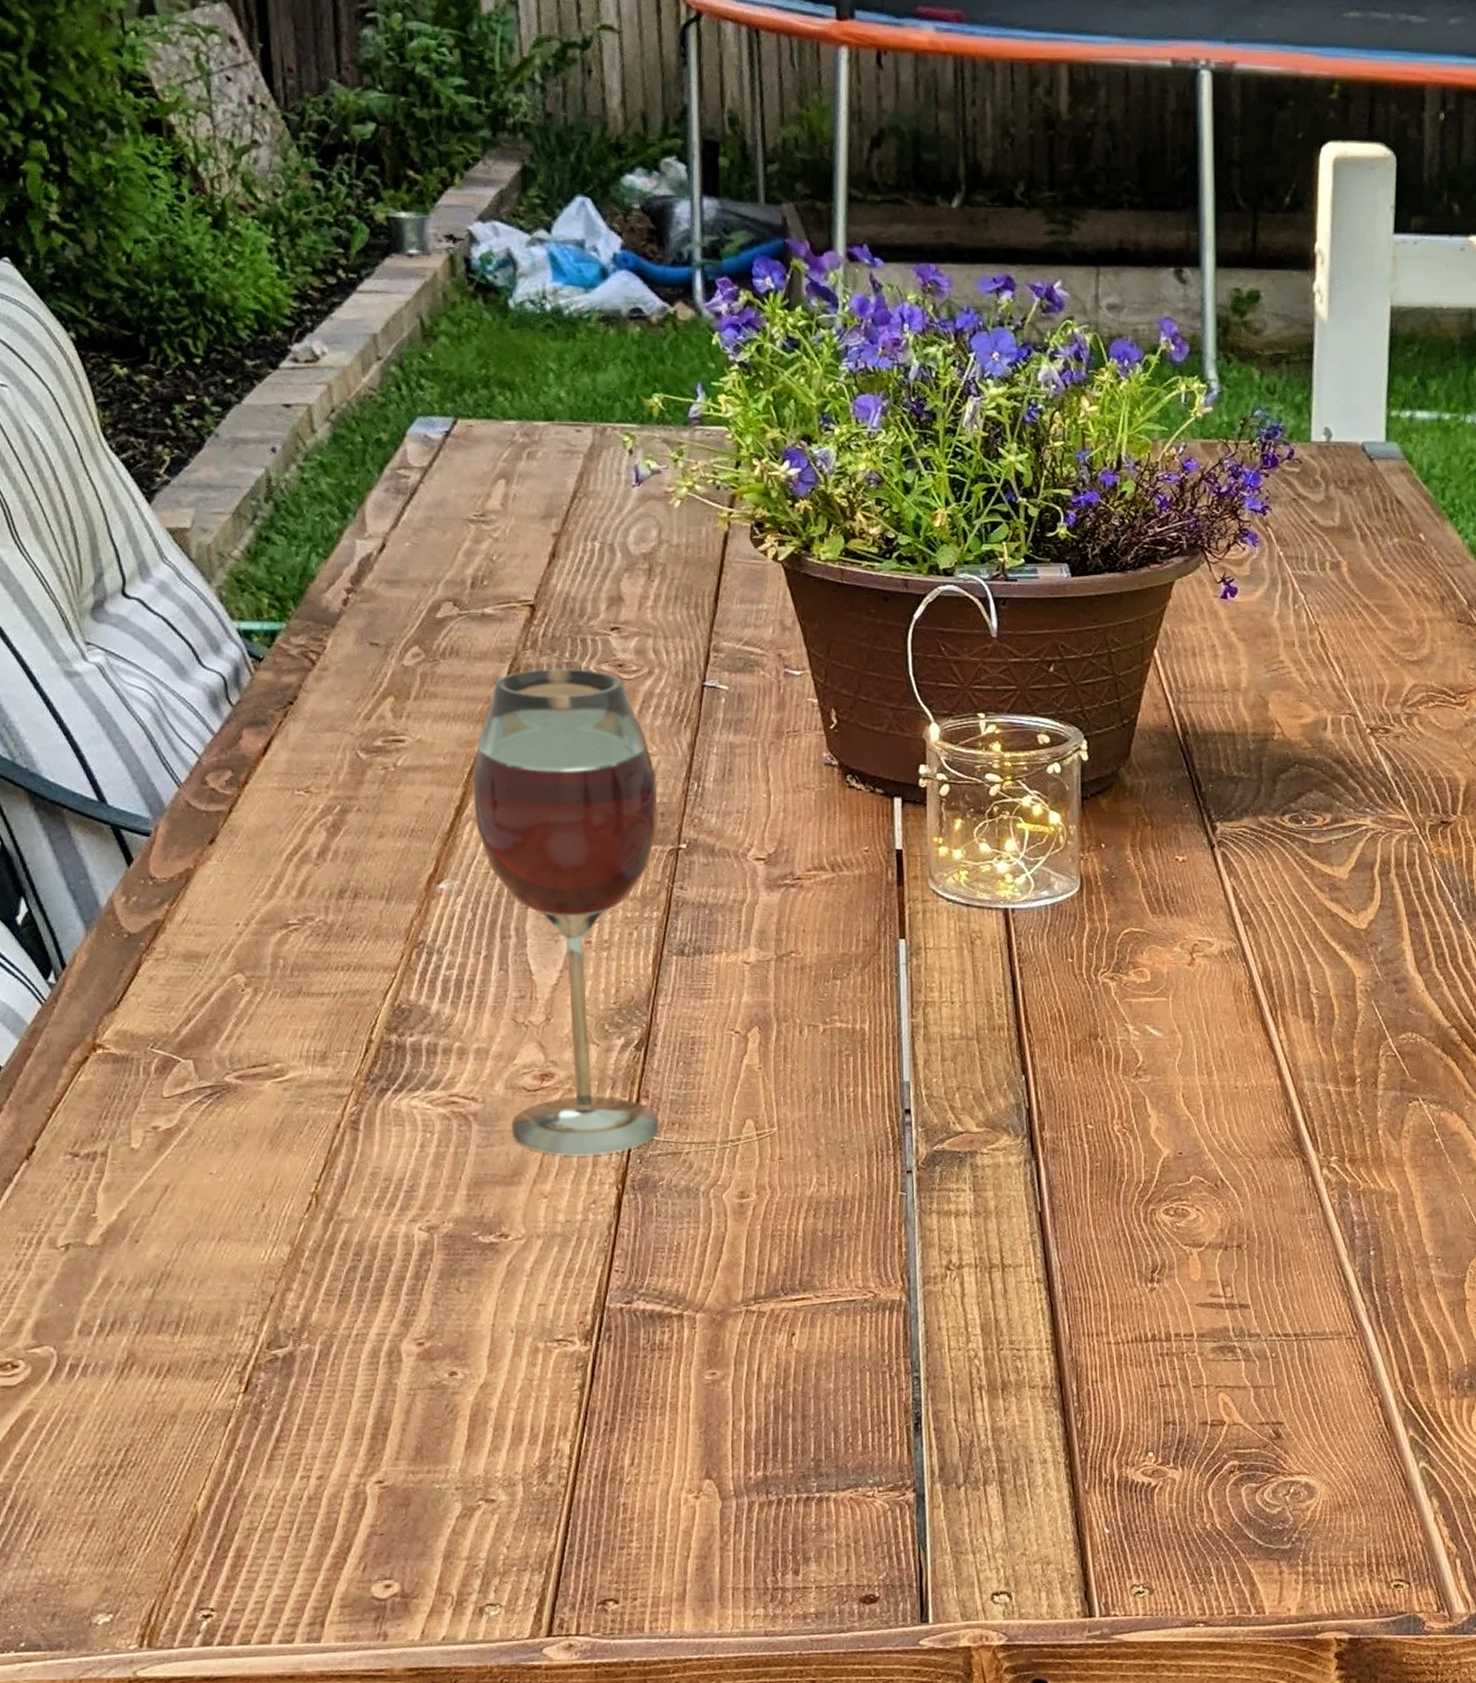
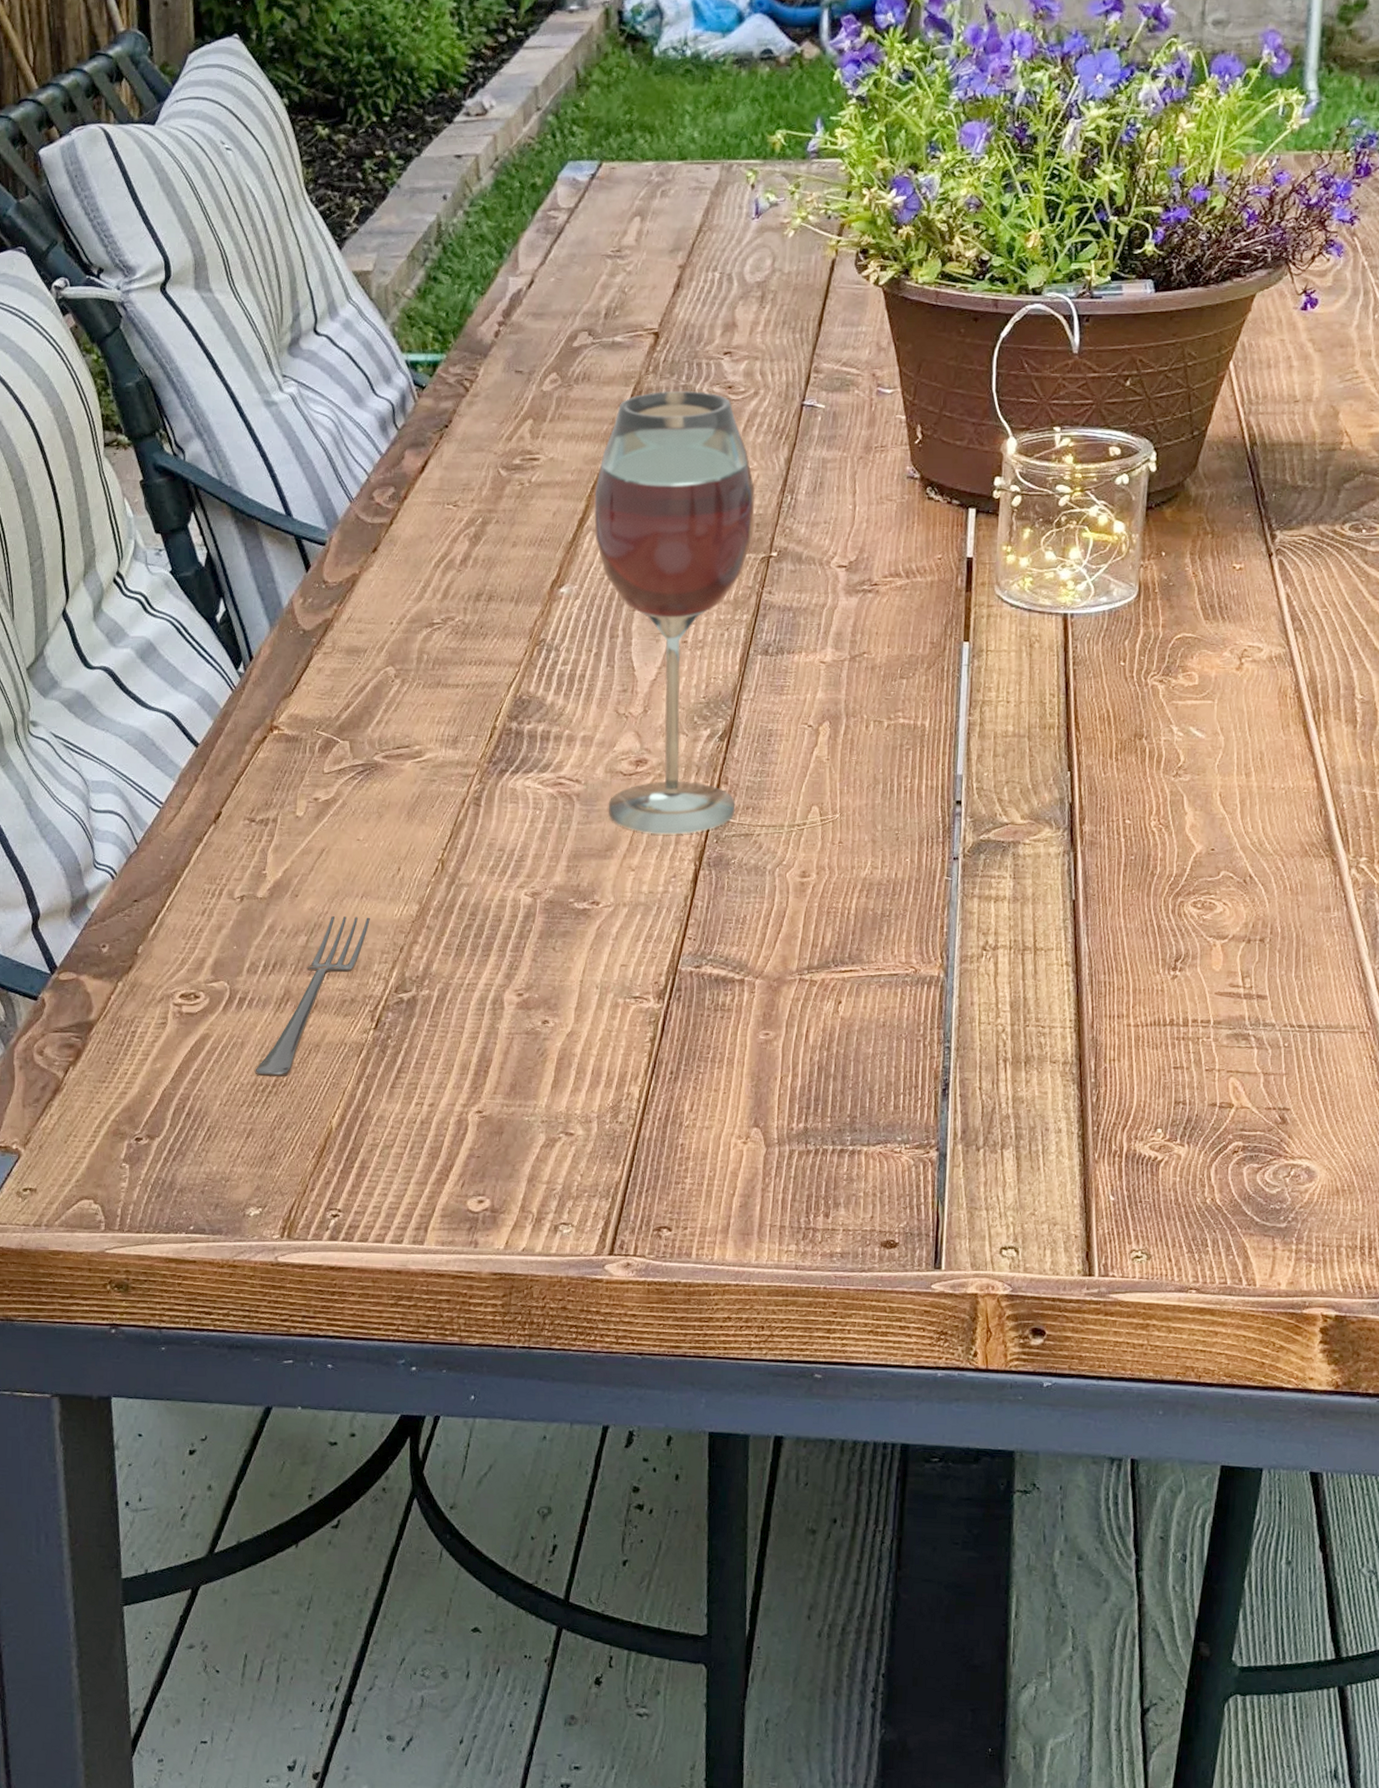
fork: none [95,1263,231,1457] -> present [255,916,370,1077]

